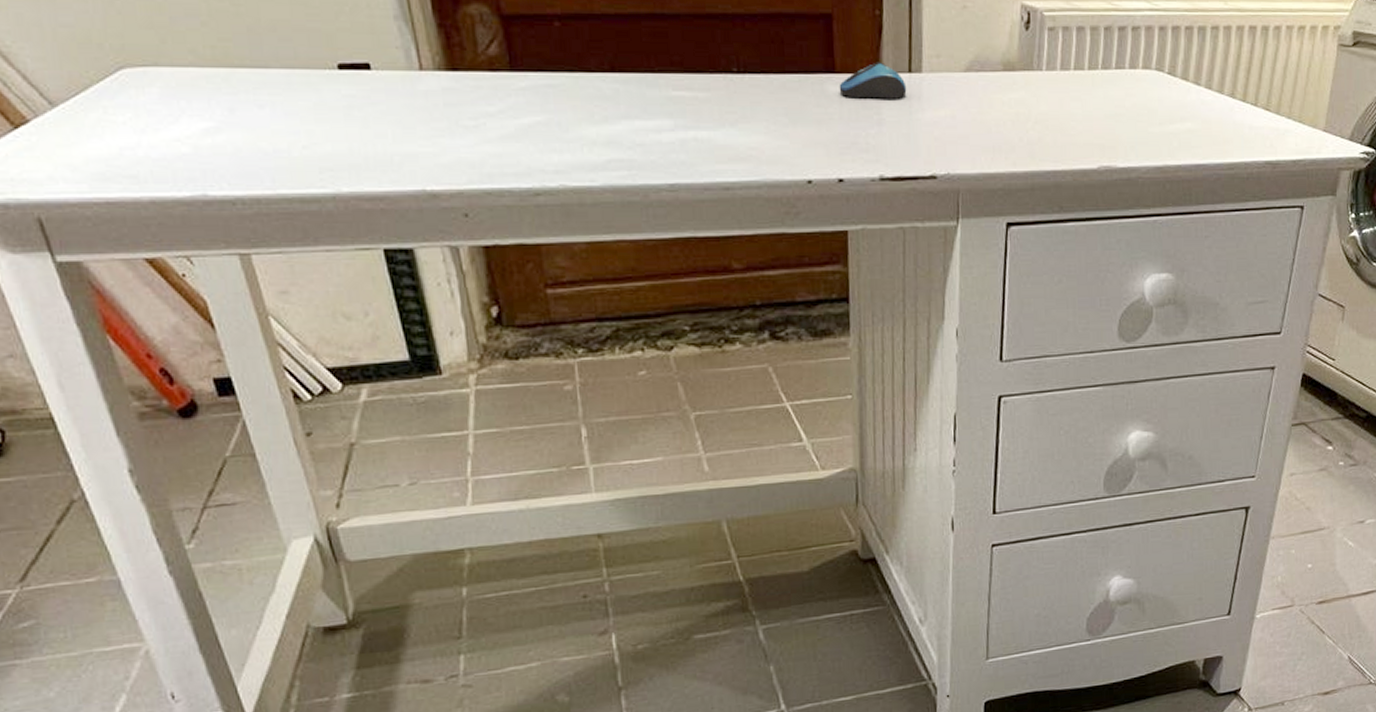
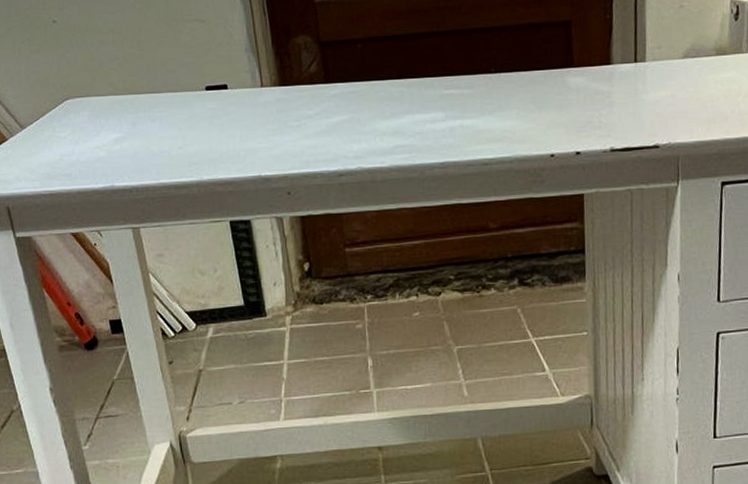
computer mouse: present [839,62,907,99] -> none [576,56,633,86]

